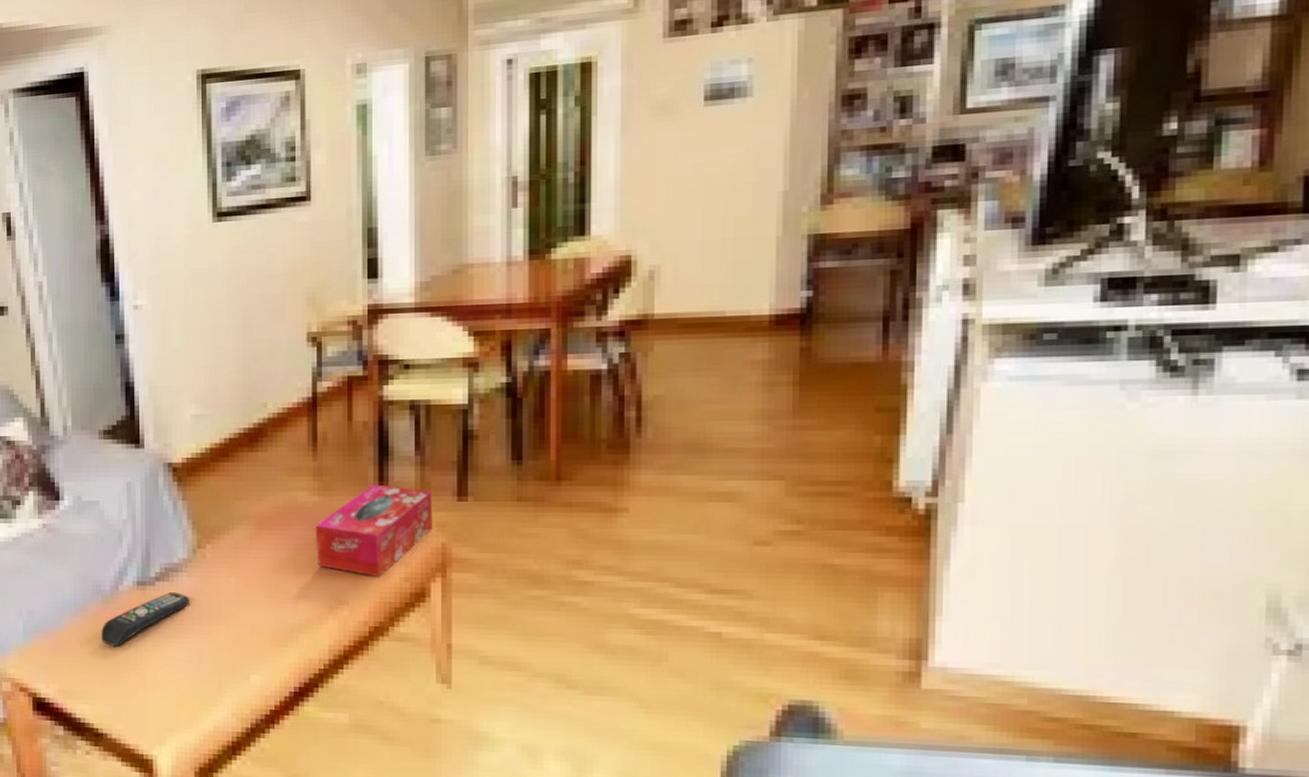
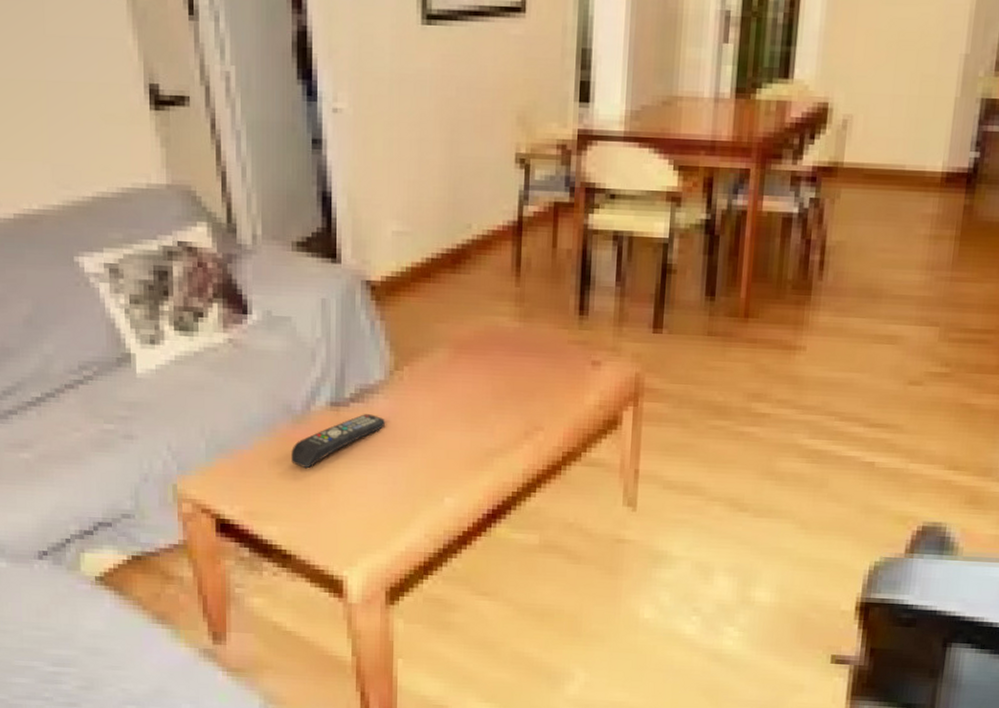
tissue box: present [315,484,433,577] -> none [514,313,629,404]

